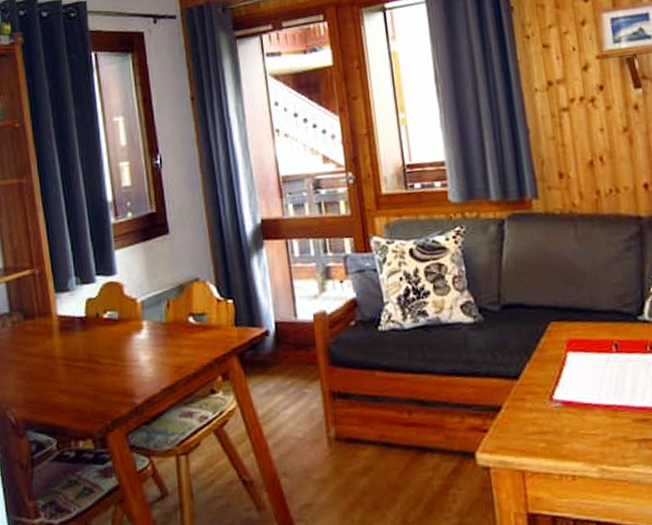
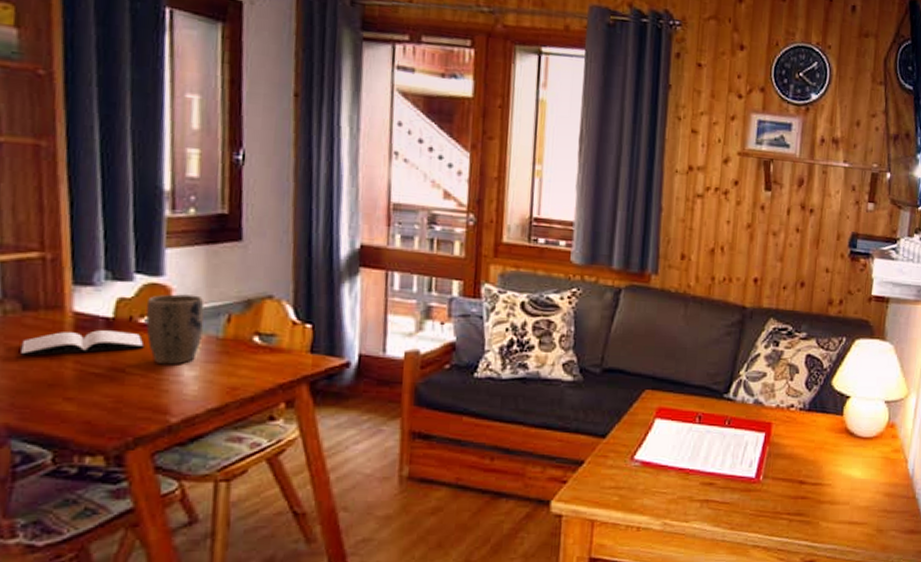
book: none [26,327,110,359] -> present [20,330,145,357]
plant pot: none [107,287,150,353] -> present [146,294,205,365]

